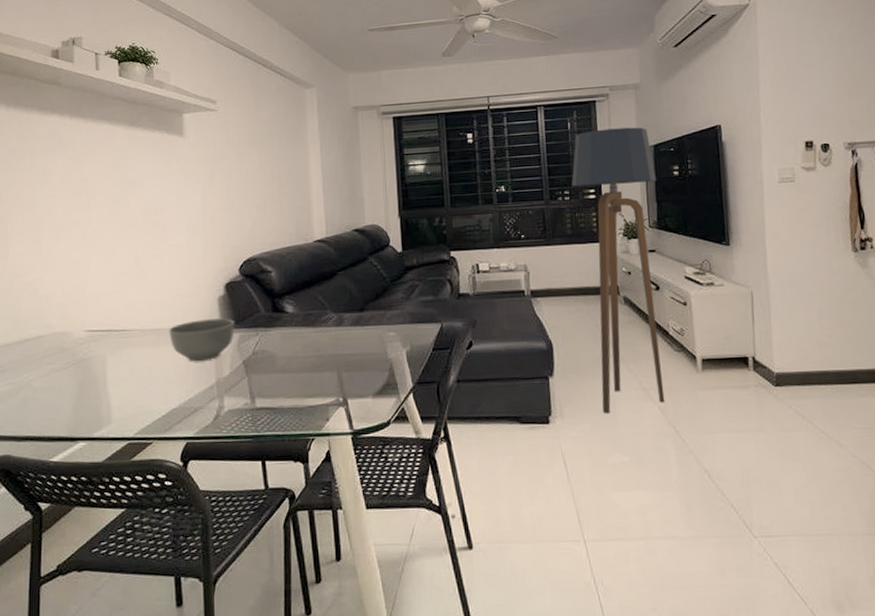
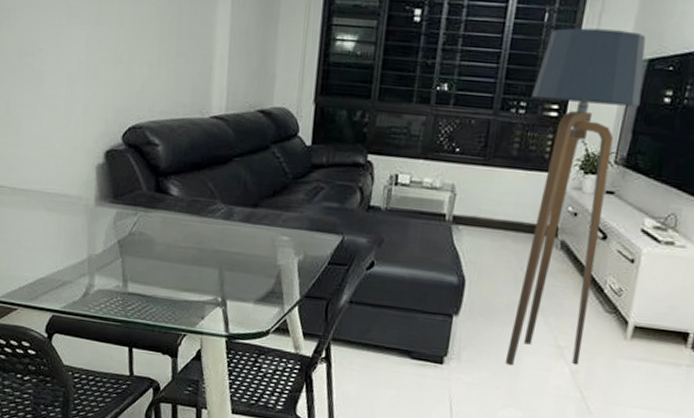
bowl: present [168,317,234,361] -> none [39,187,112,233]

